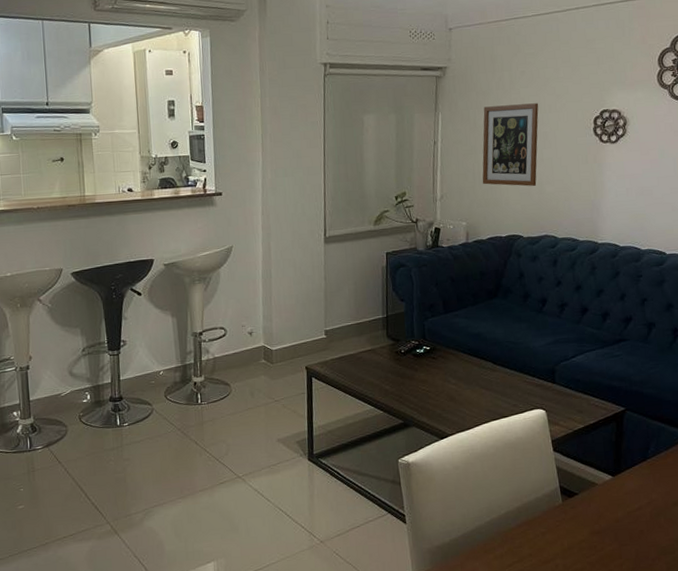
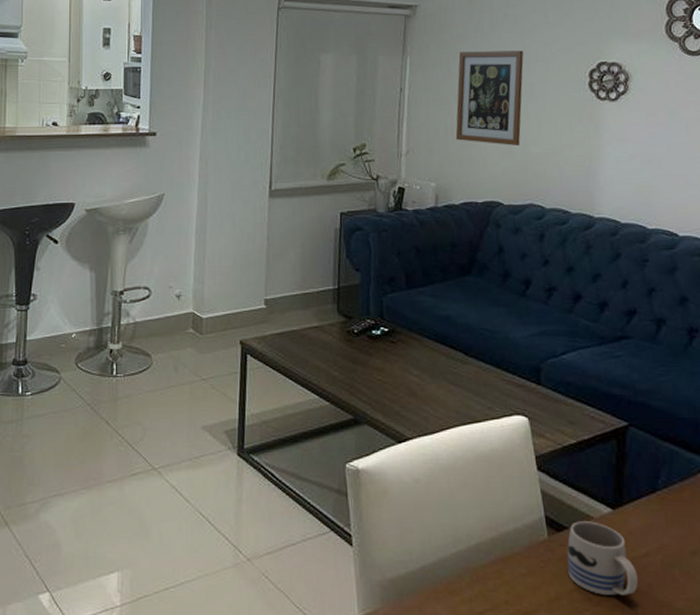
mug: none [577,487,632,542] -> present [567,521,638,595]

